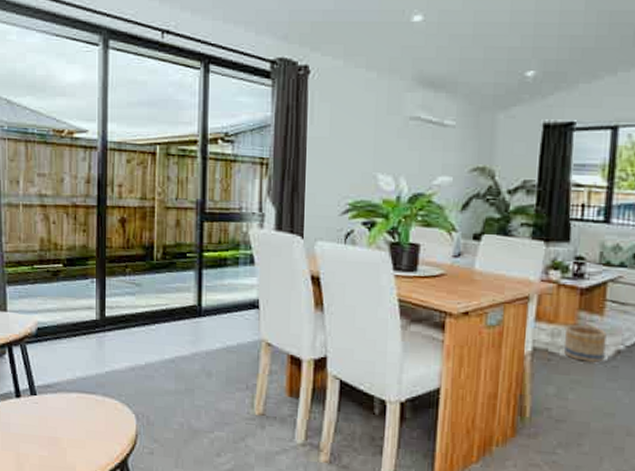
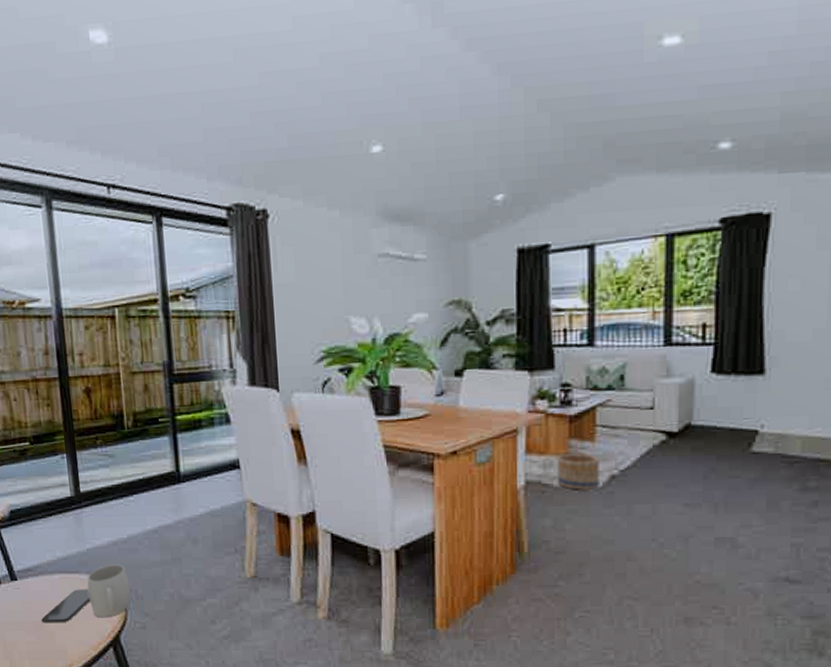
smartphone: none [55,409,104,441] -> present [41,589,91,623]
mug: none [101,388,143,440] -> present [86,564,131,618]

